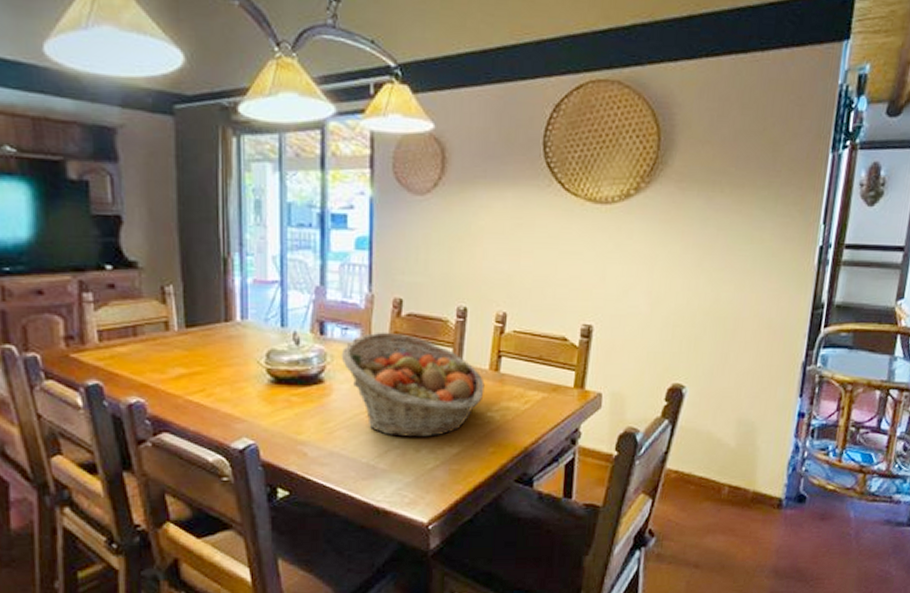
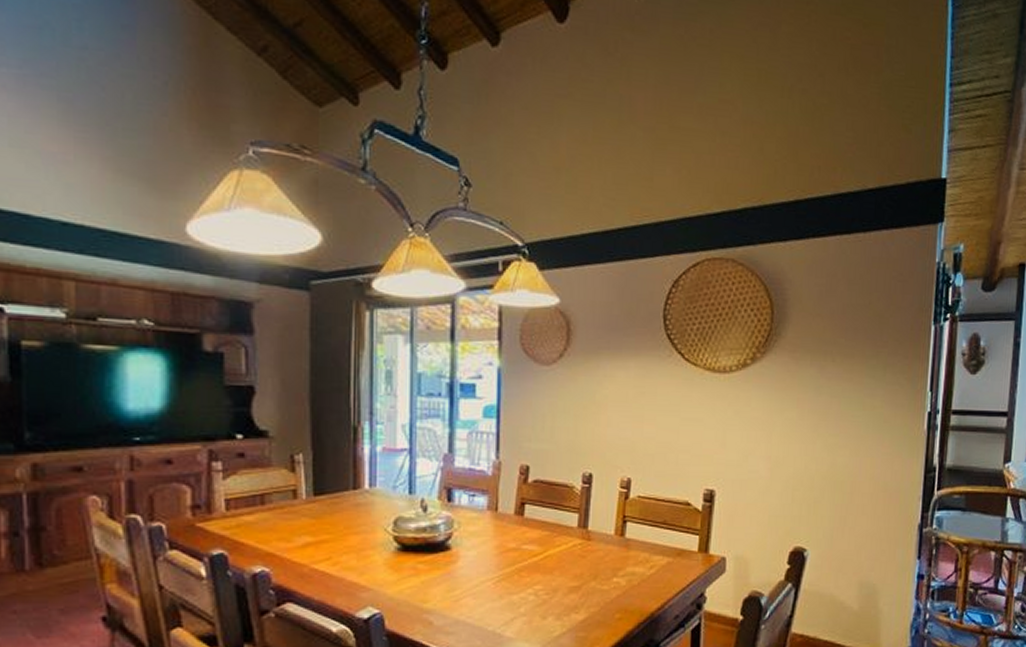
fruit basket: present [341,332,485,438] -> none [468,498,610,605]

